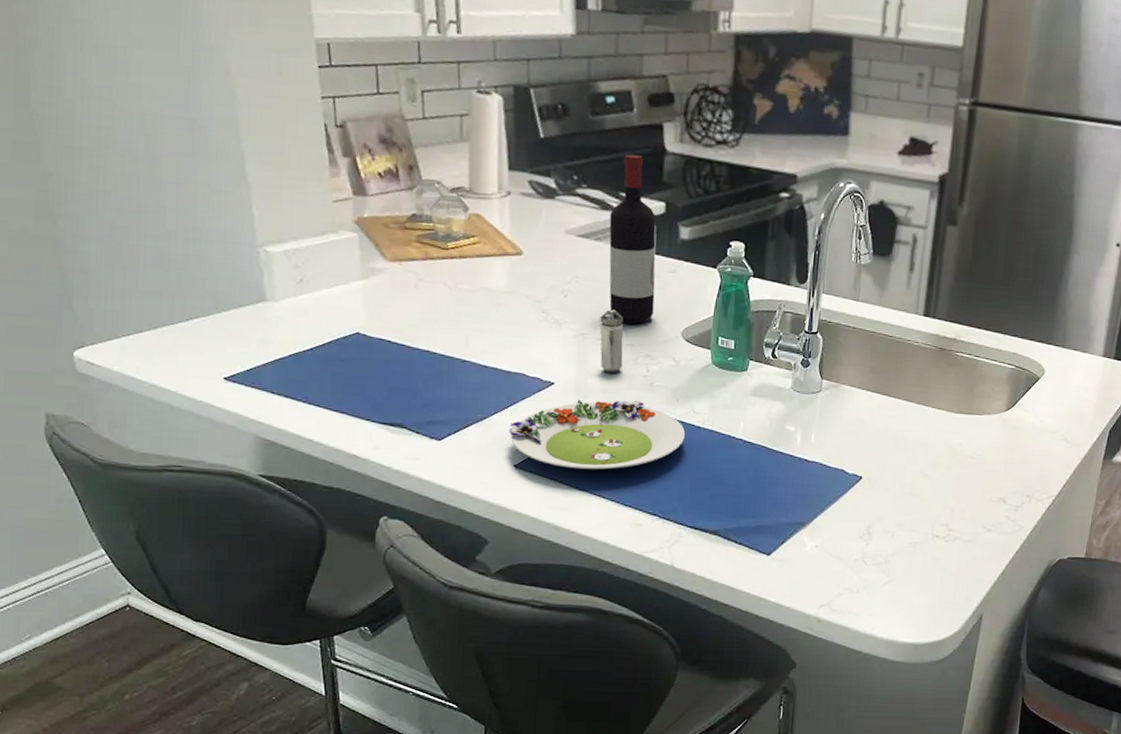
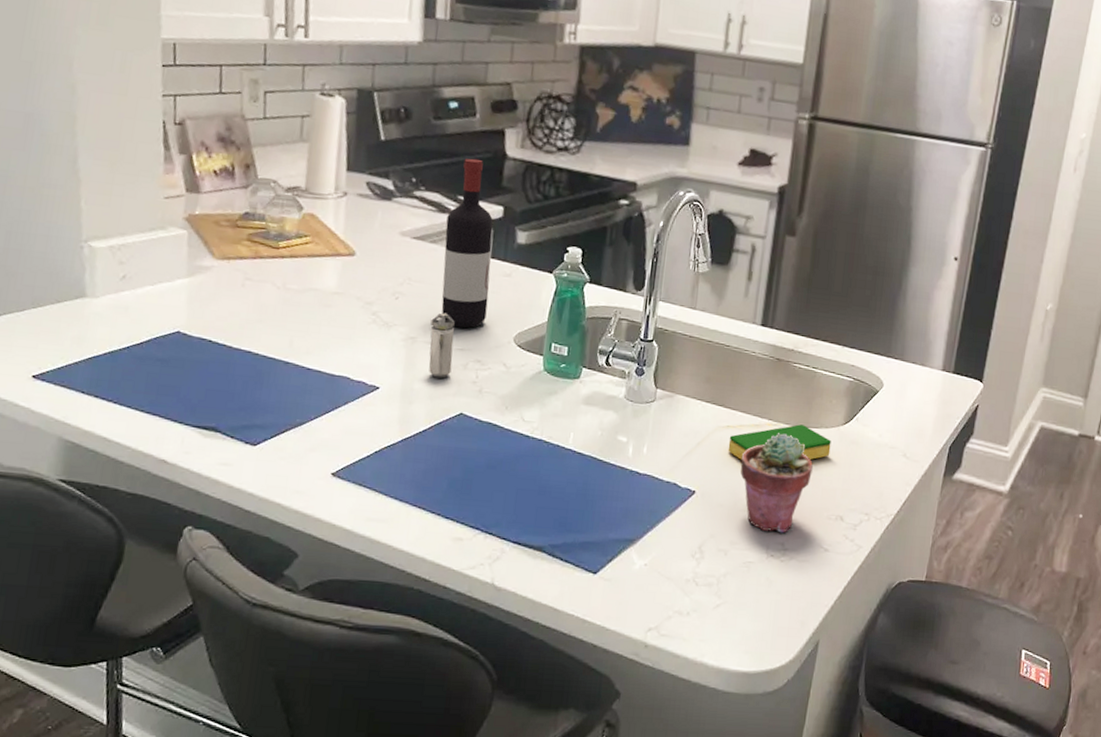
salad plate: present [508,399,686,470] -> none [328,405,514,480]
dish sponge: none [893,411,994,446] -> present [728,424,831,460]
potted succulent: none [905,420,976,515] -> present [740,433,813,533]

